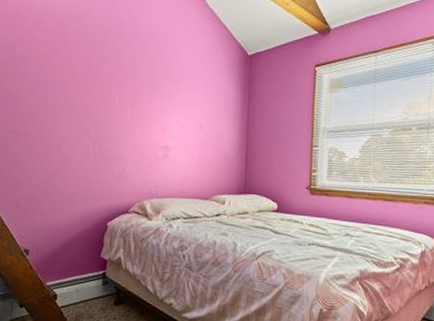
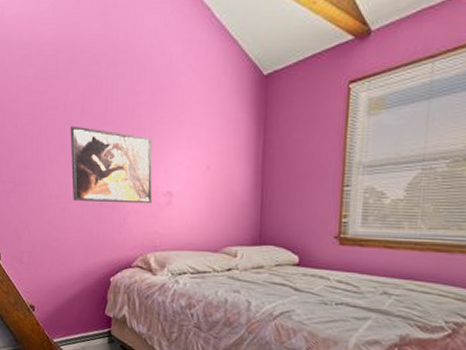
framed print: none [75,85,152,157] -> present [70,125,153,204]

